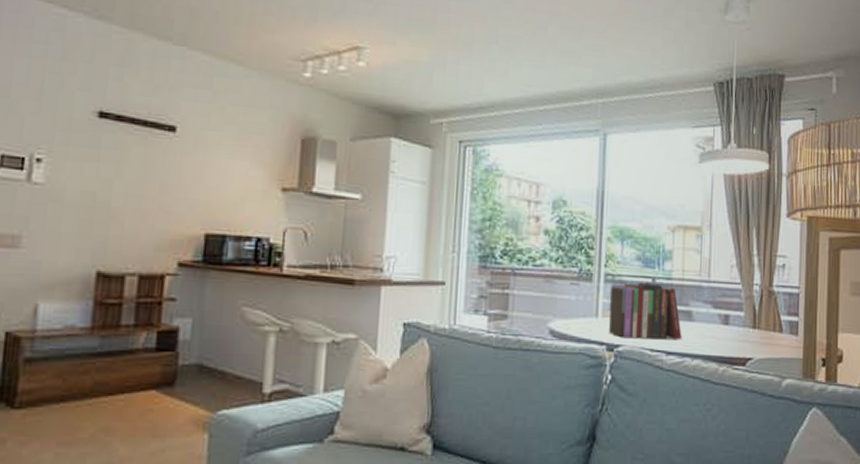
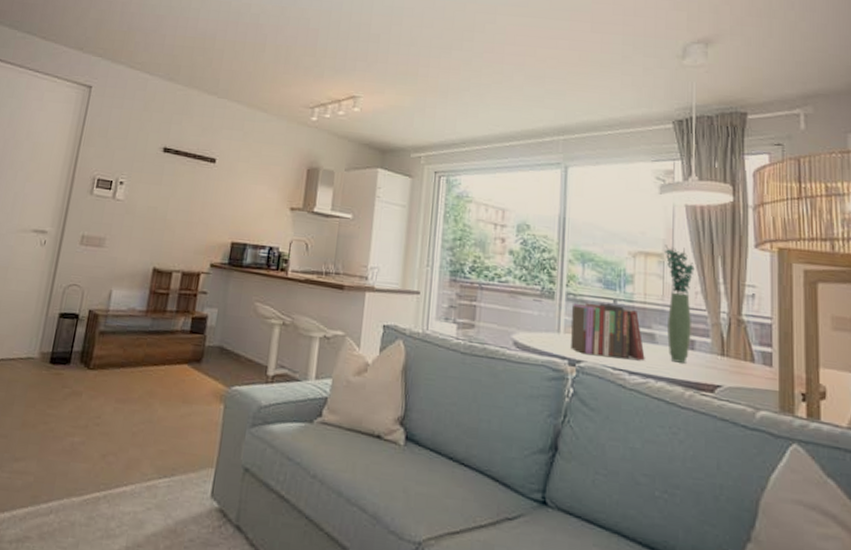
vase: none [703,217,731,339] -> present [665,244,695,363]

